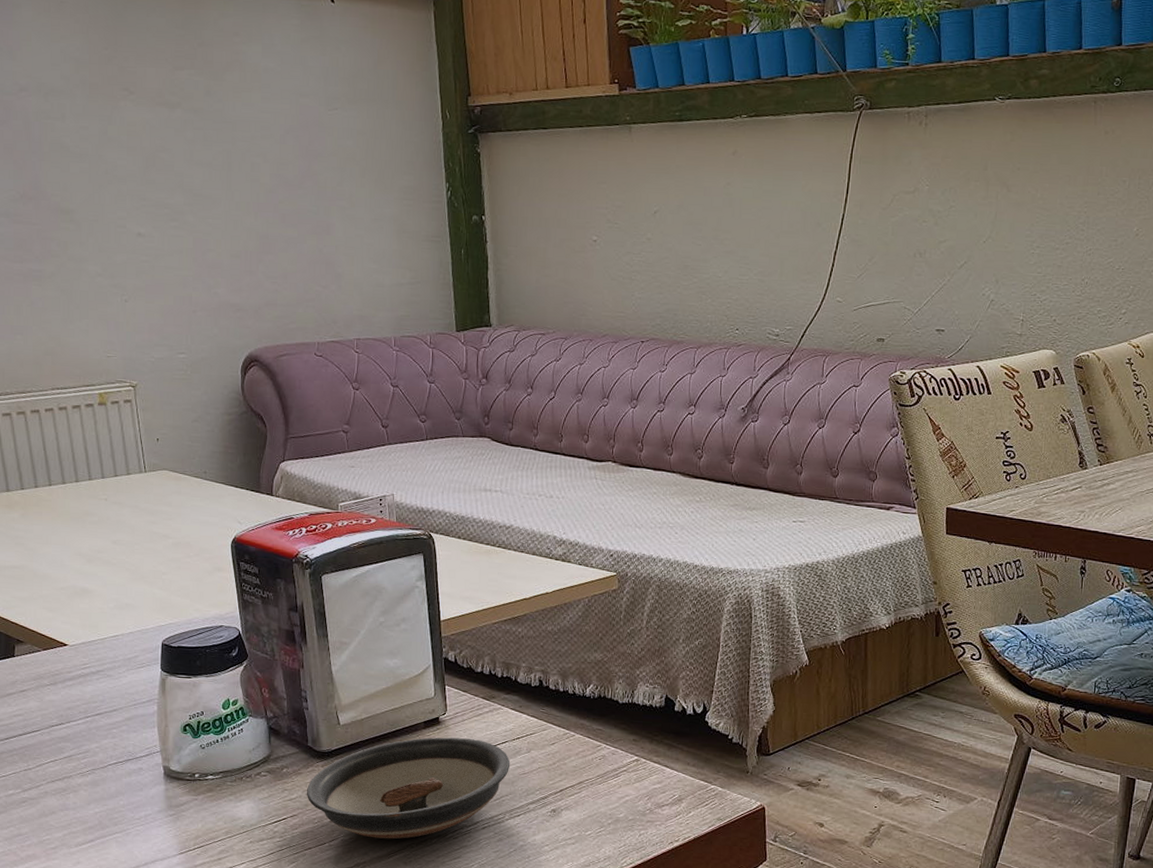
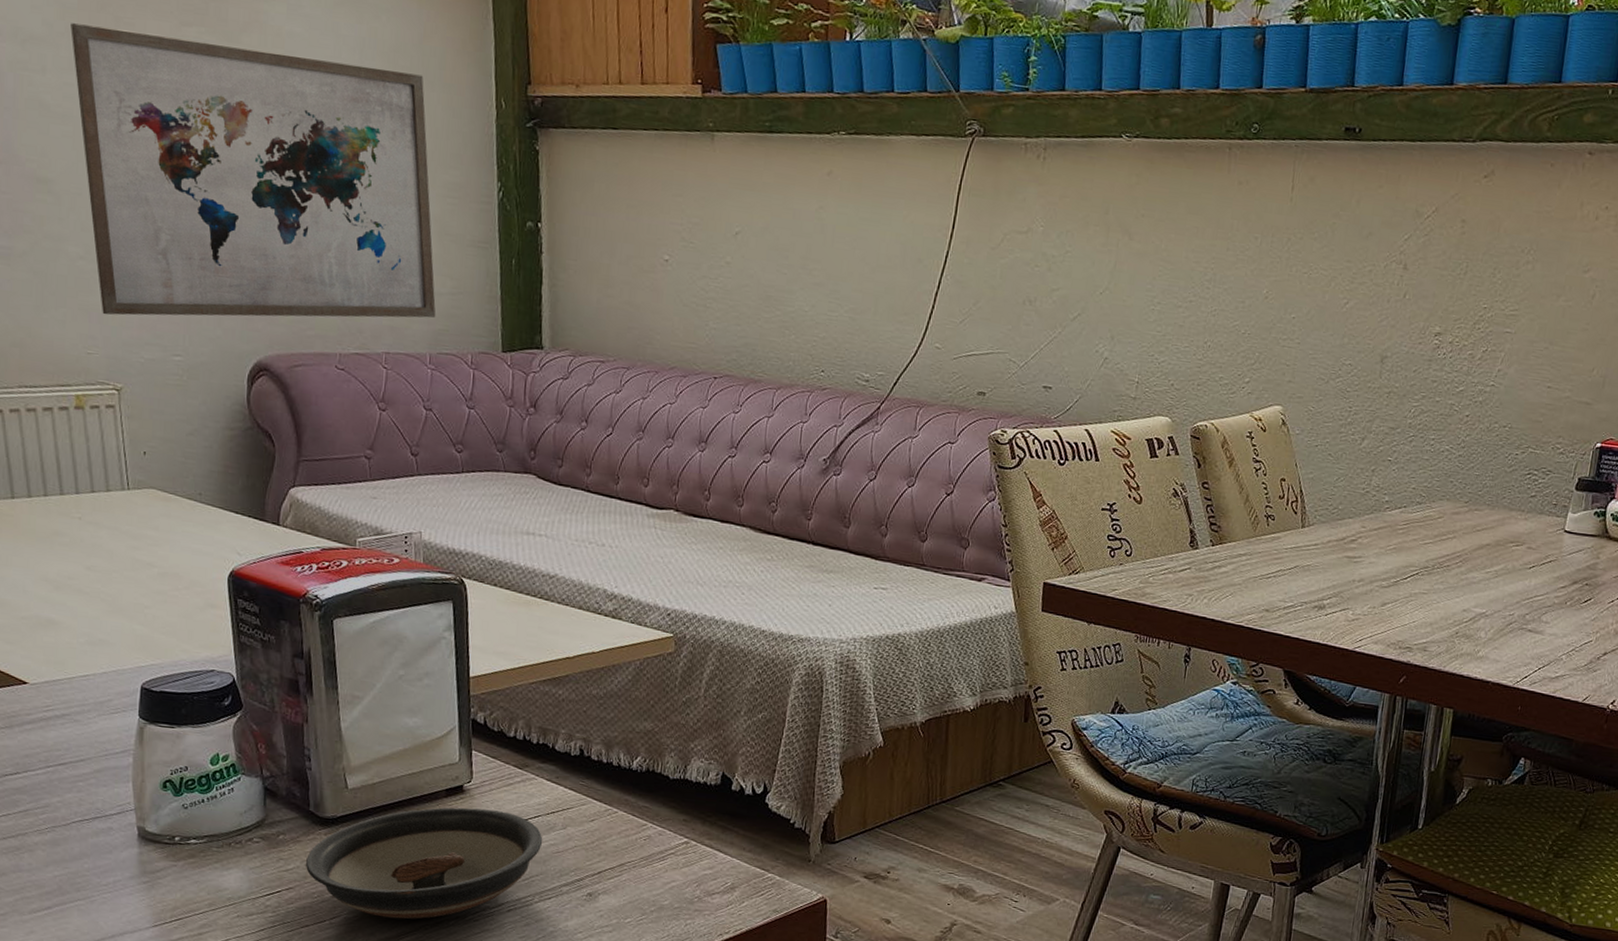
wall art: none [84,76,399,323] -> present [70,23,436,318]

